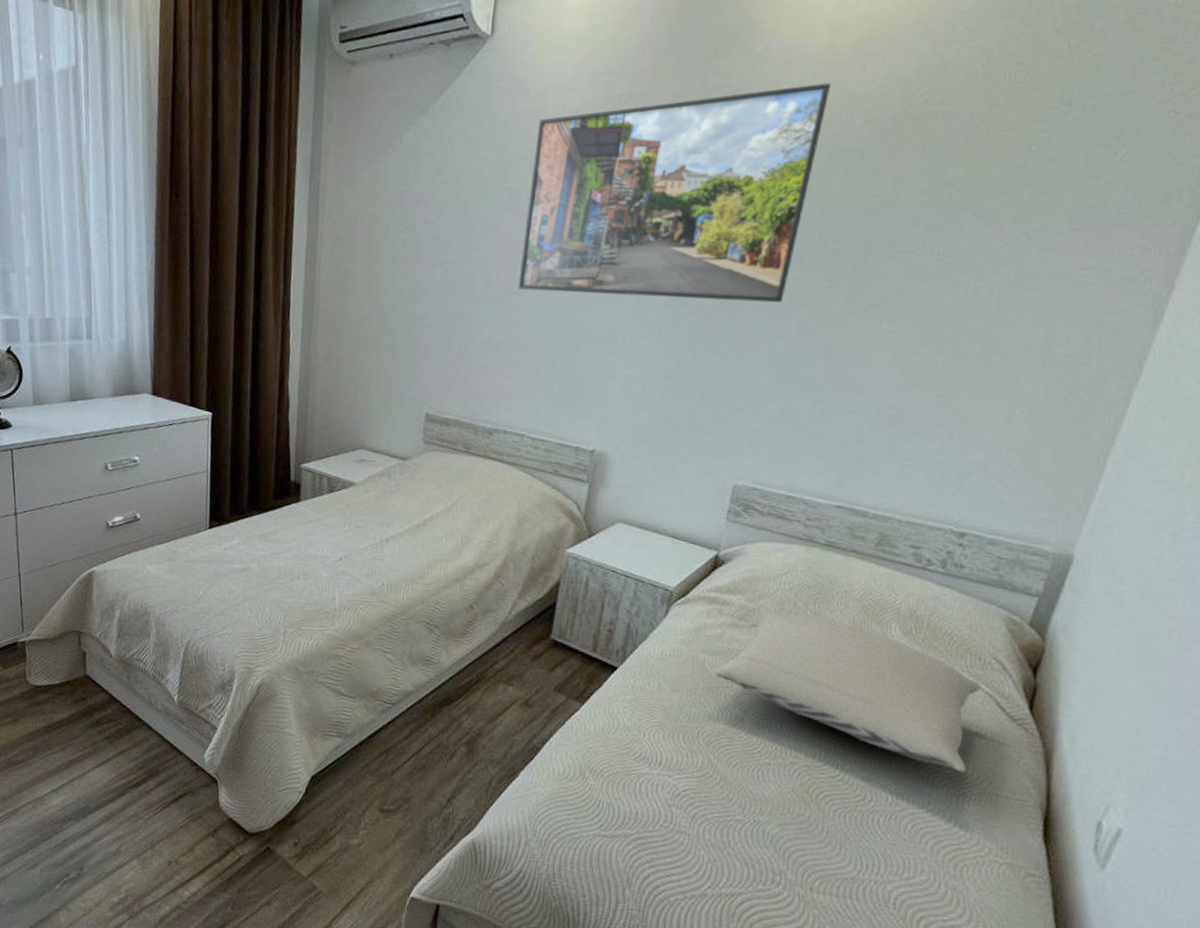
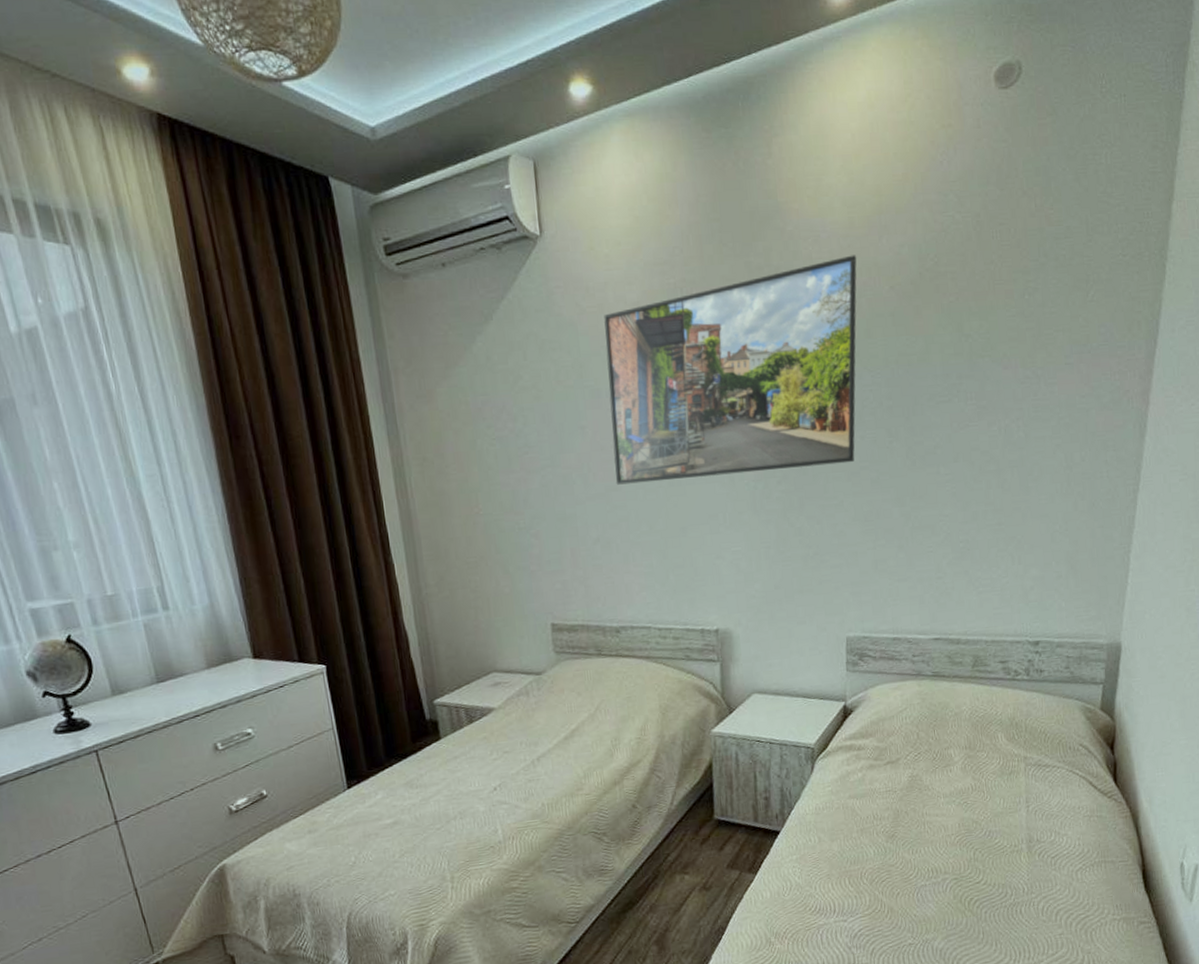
pillow: present [713,611,982,773] -> none [863,742,1078,850]

